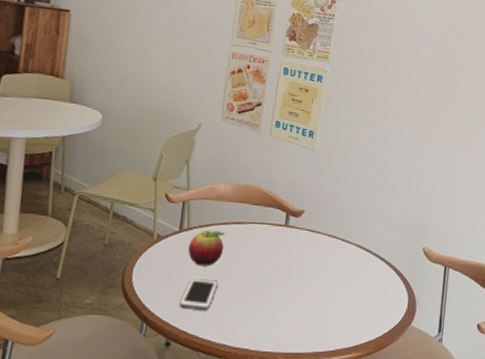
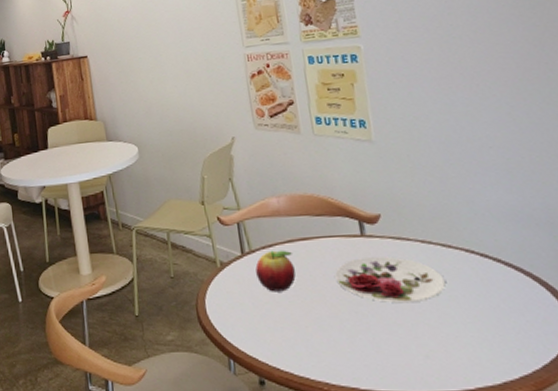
cell phone: present [179,278,218,310] -> none [262,306,300,343]
plate: none [255,244,337,283] -> present [335,256,446,303]

